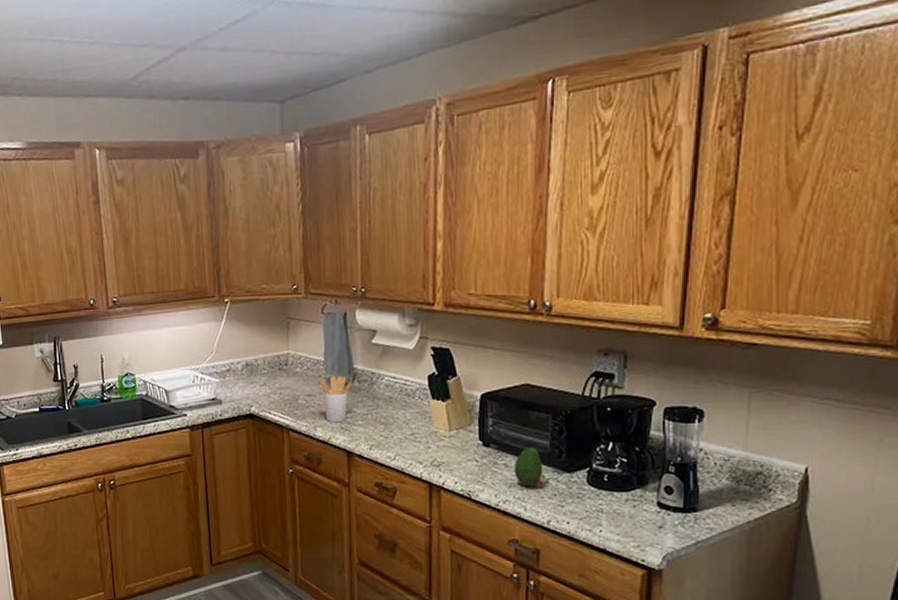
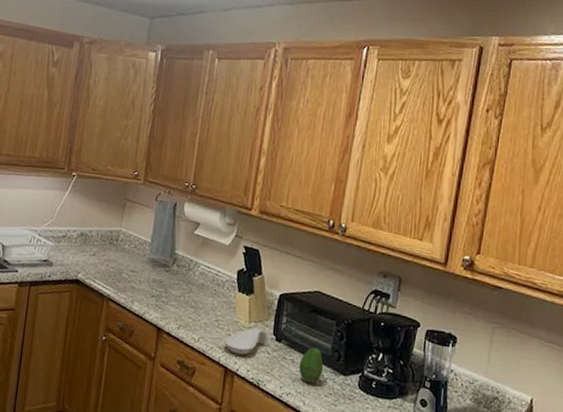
utensil holder: present [320,375,351,423] -> none [143,257,171,301]
spoon rest: none [424,435,475,467] -> present [224,327,269,355]

